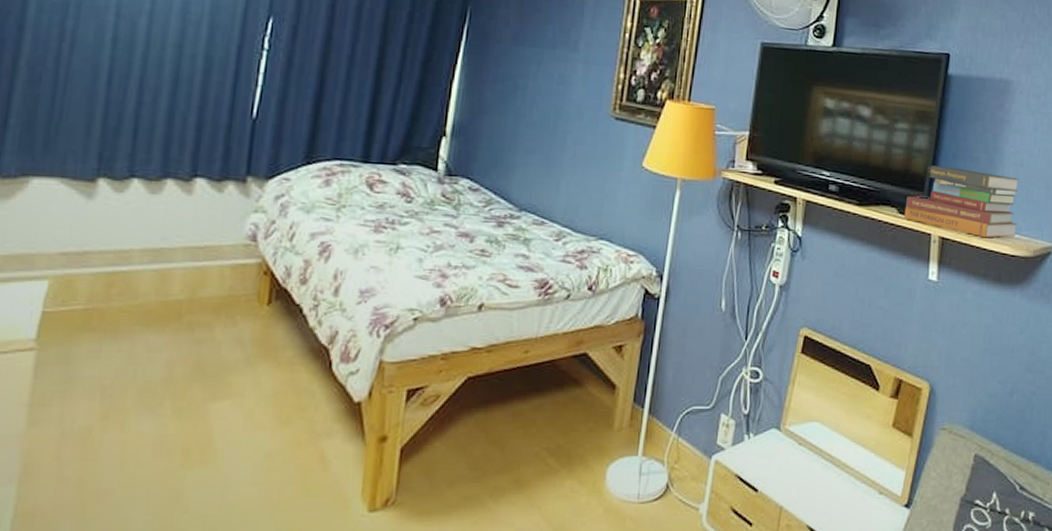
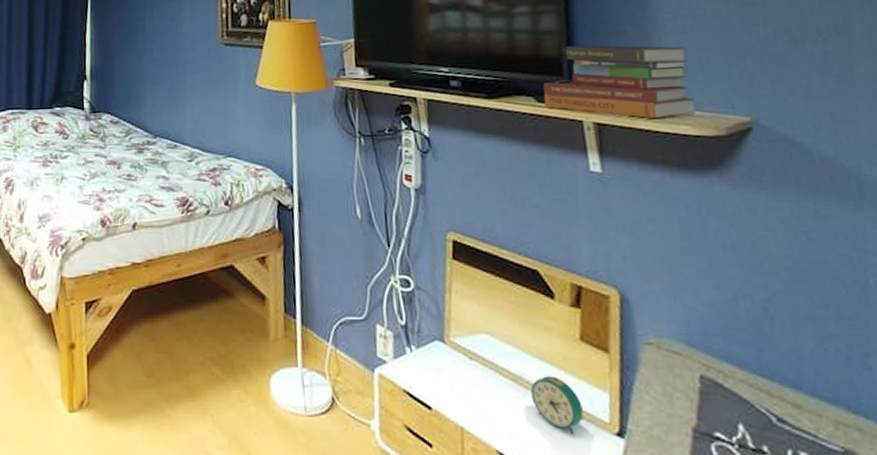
alarm clock: none [844,458,883,509] -> present [530,376,584,435]

